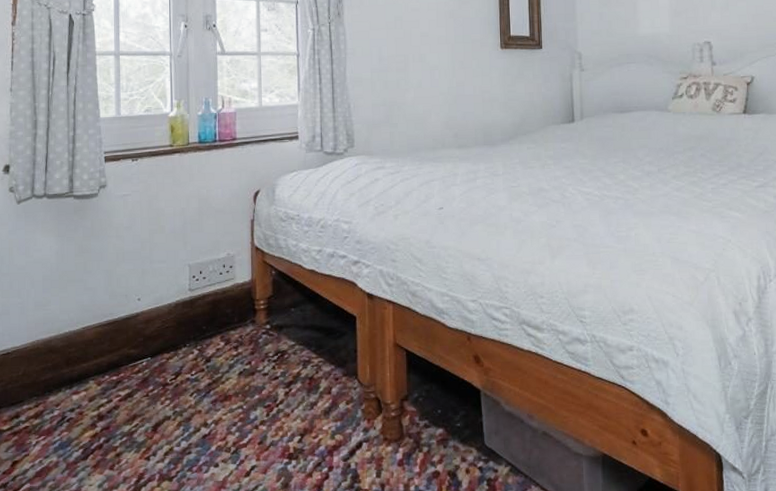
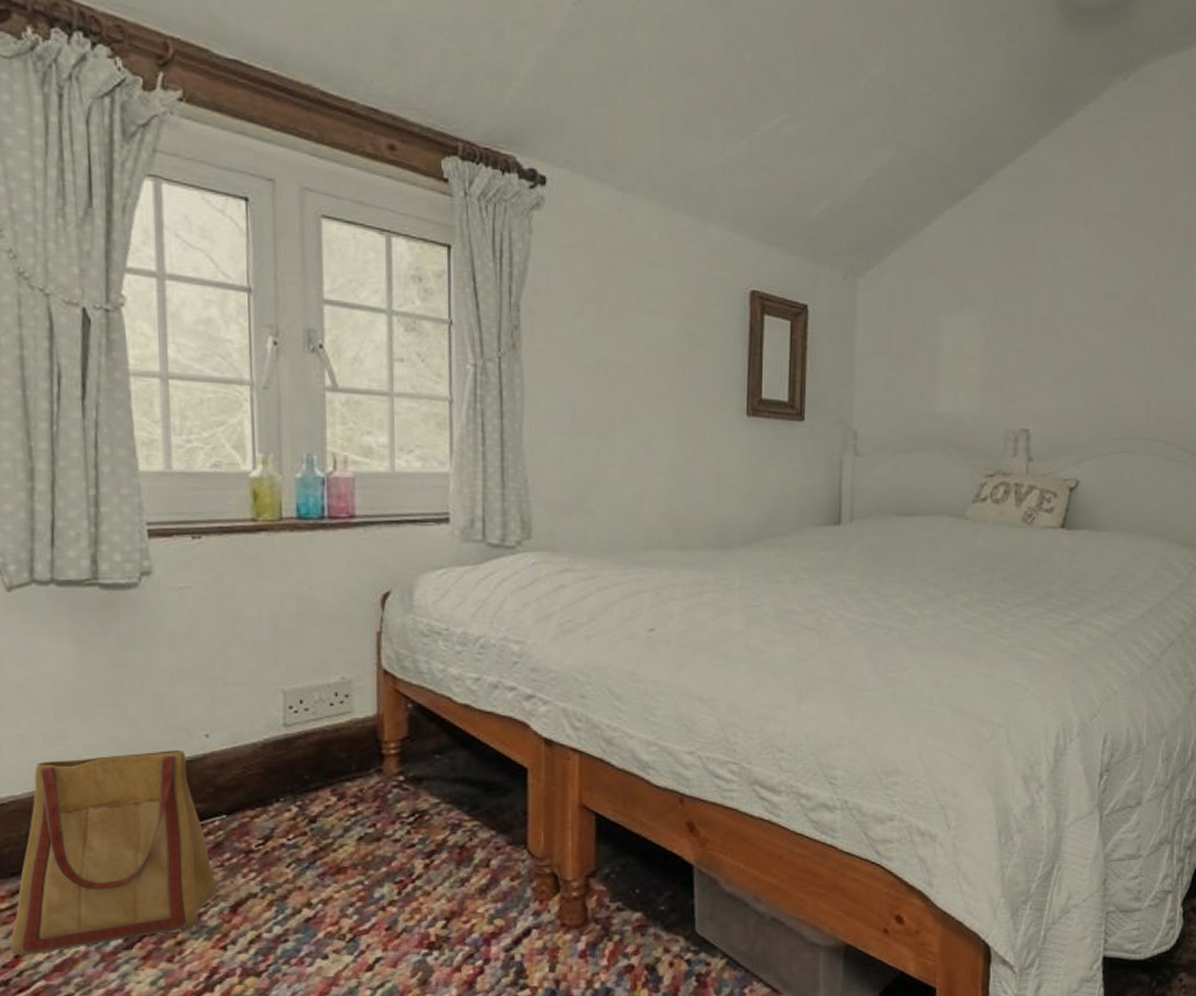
shopping bag: none [8,311,144,465] -> present [10,750,217,956]

